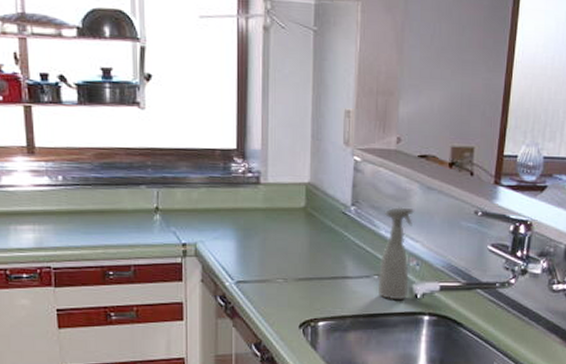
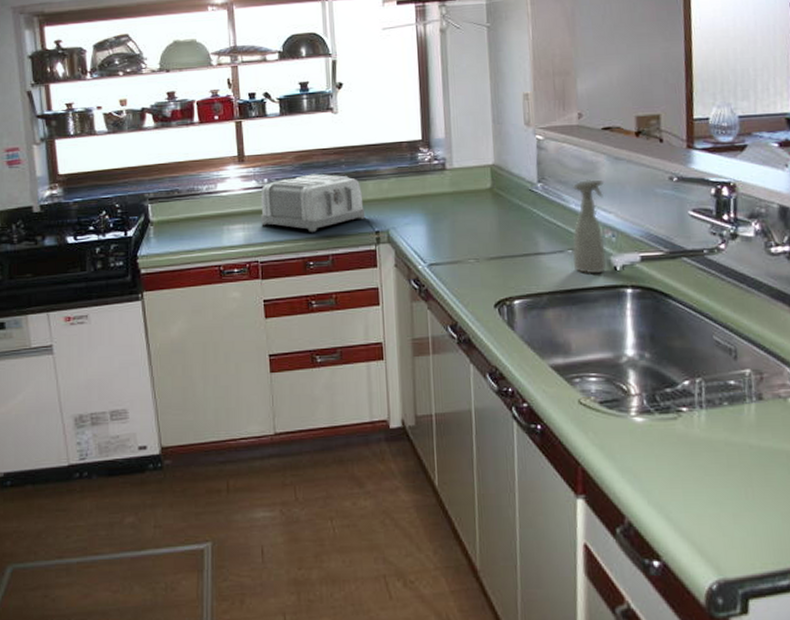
toaster: none [54,175,172,239] -> present [260,174,366,232]

